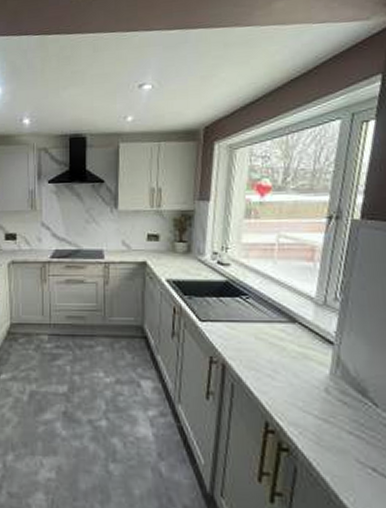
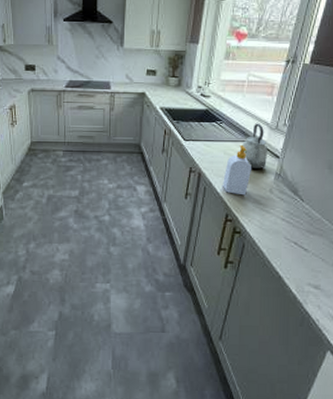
soap bottle: none [257,327,296,397] -> present [223,145,251,196]
kettle: none [275,297,316,360] -> present [239,123,267,170]

